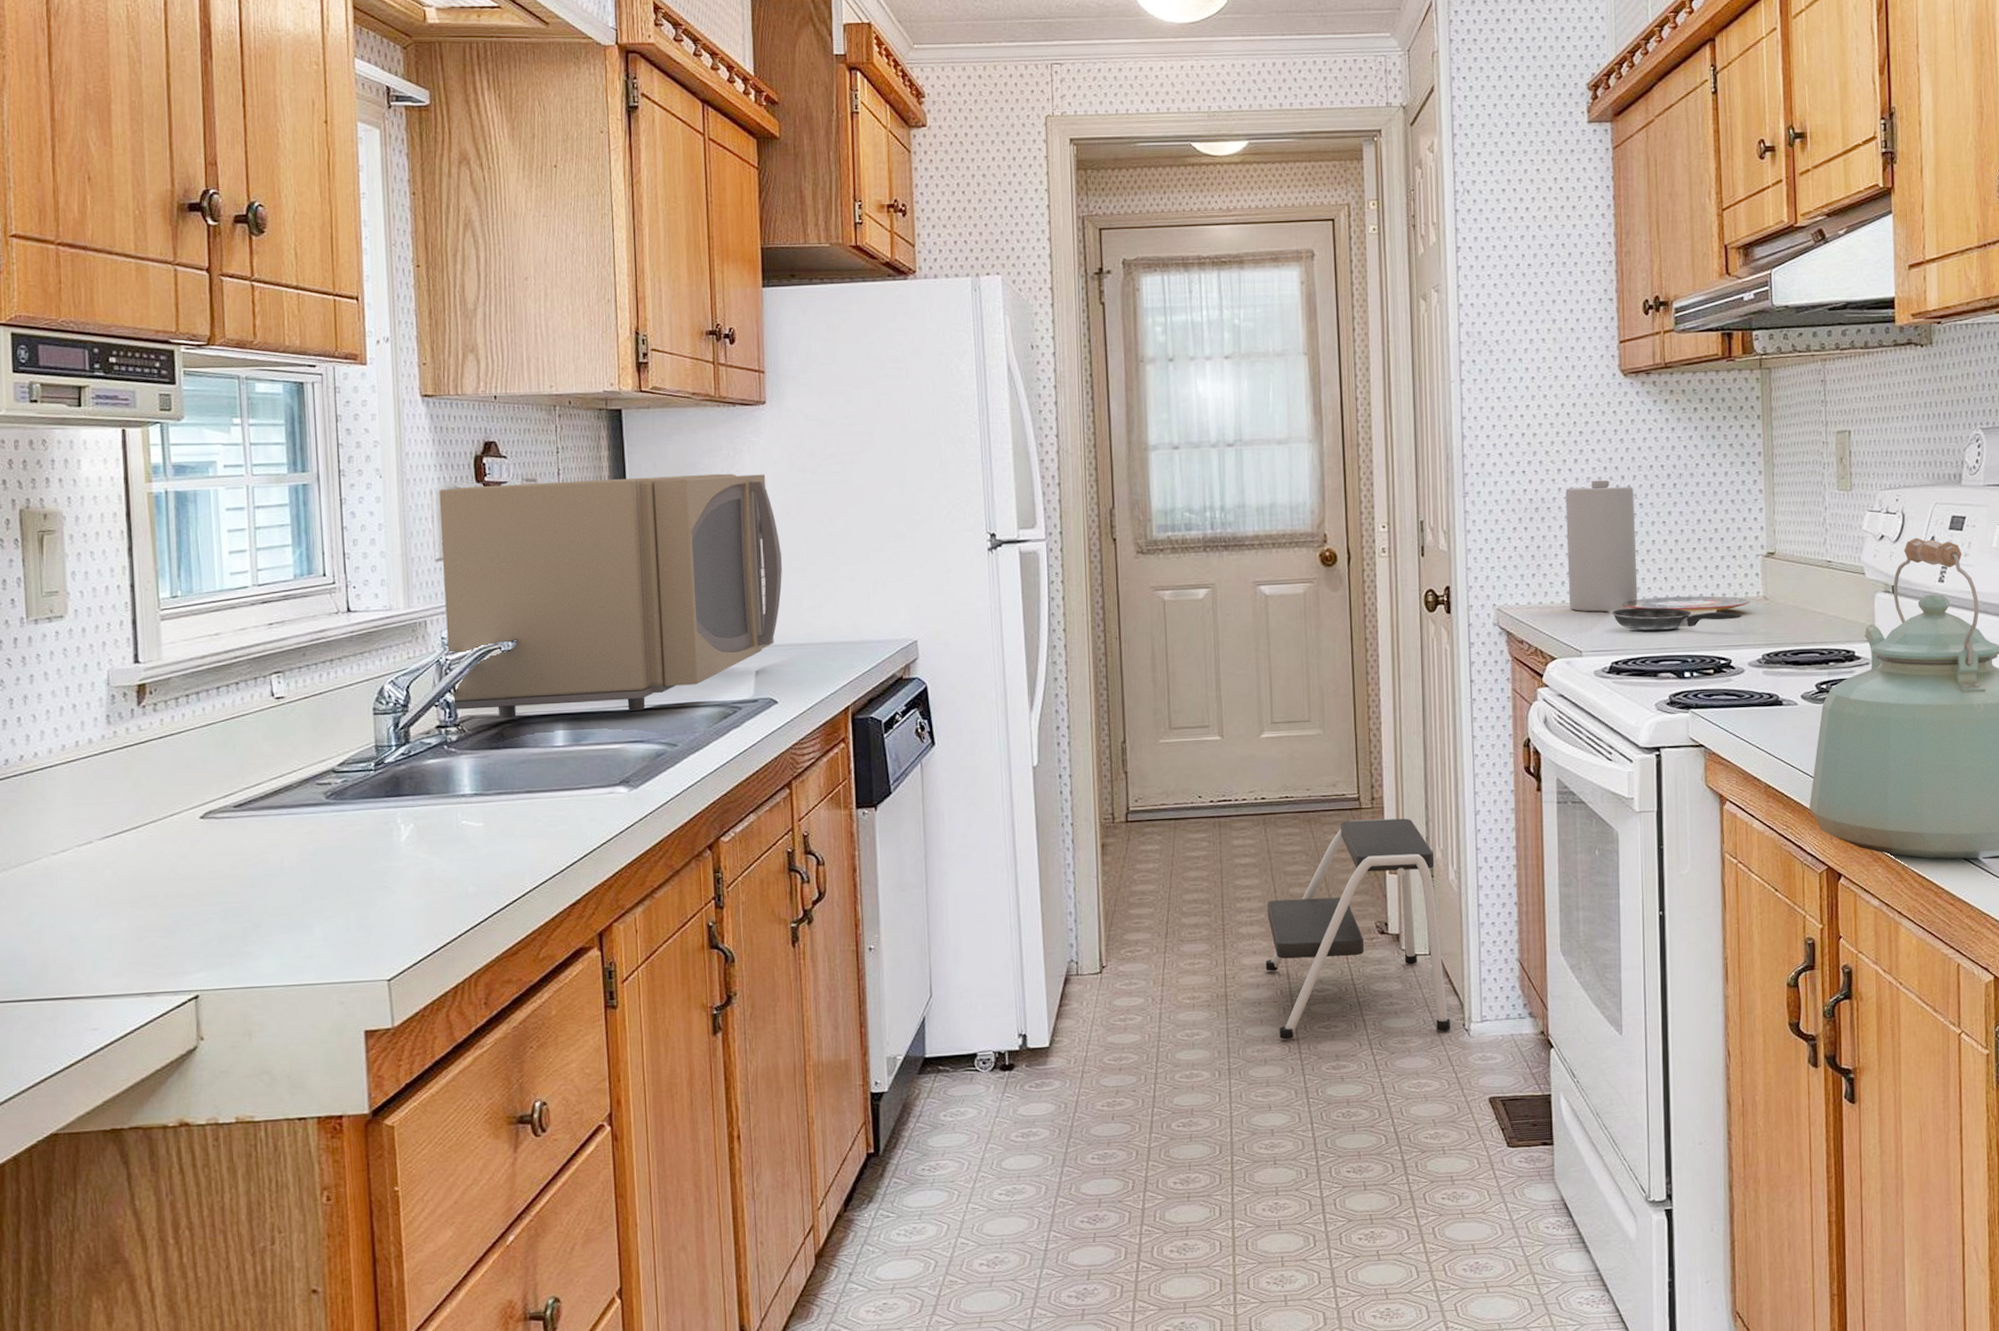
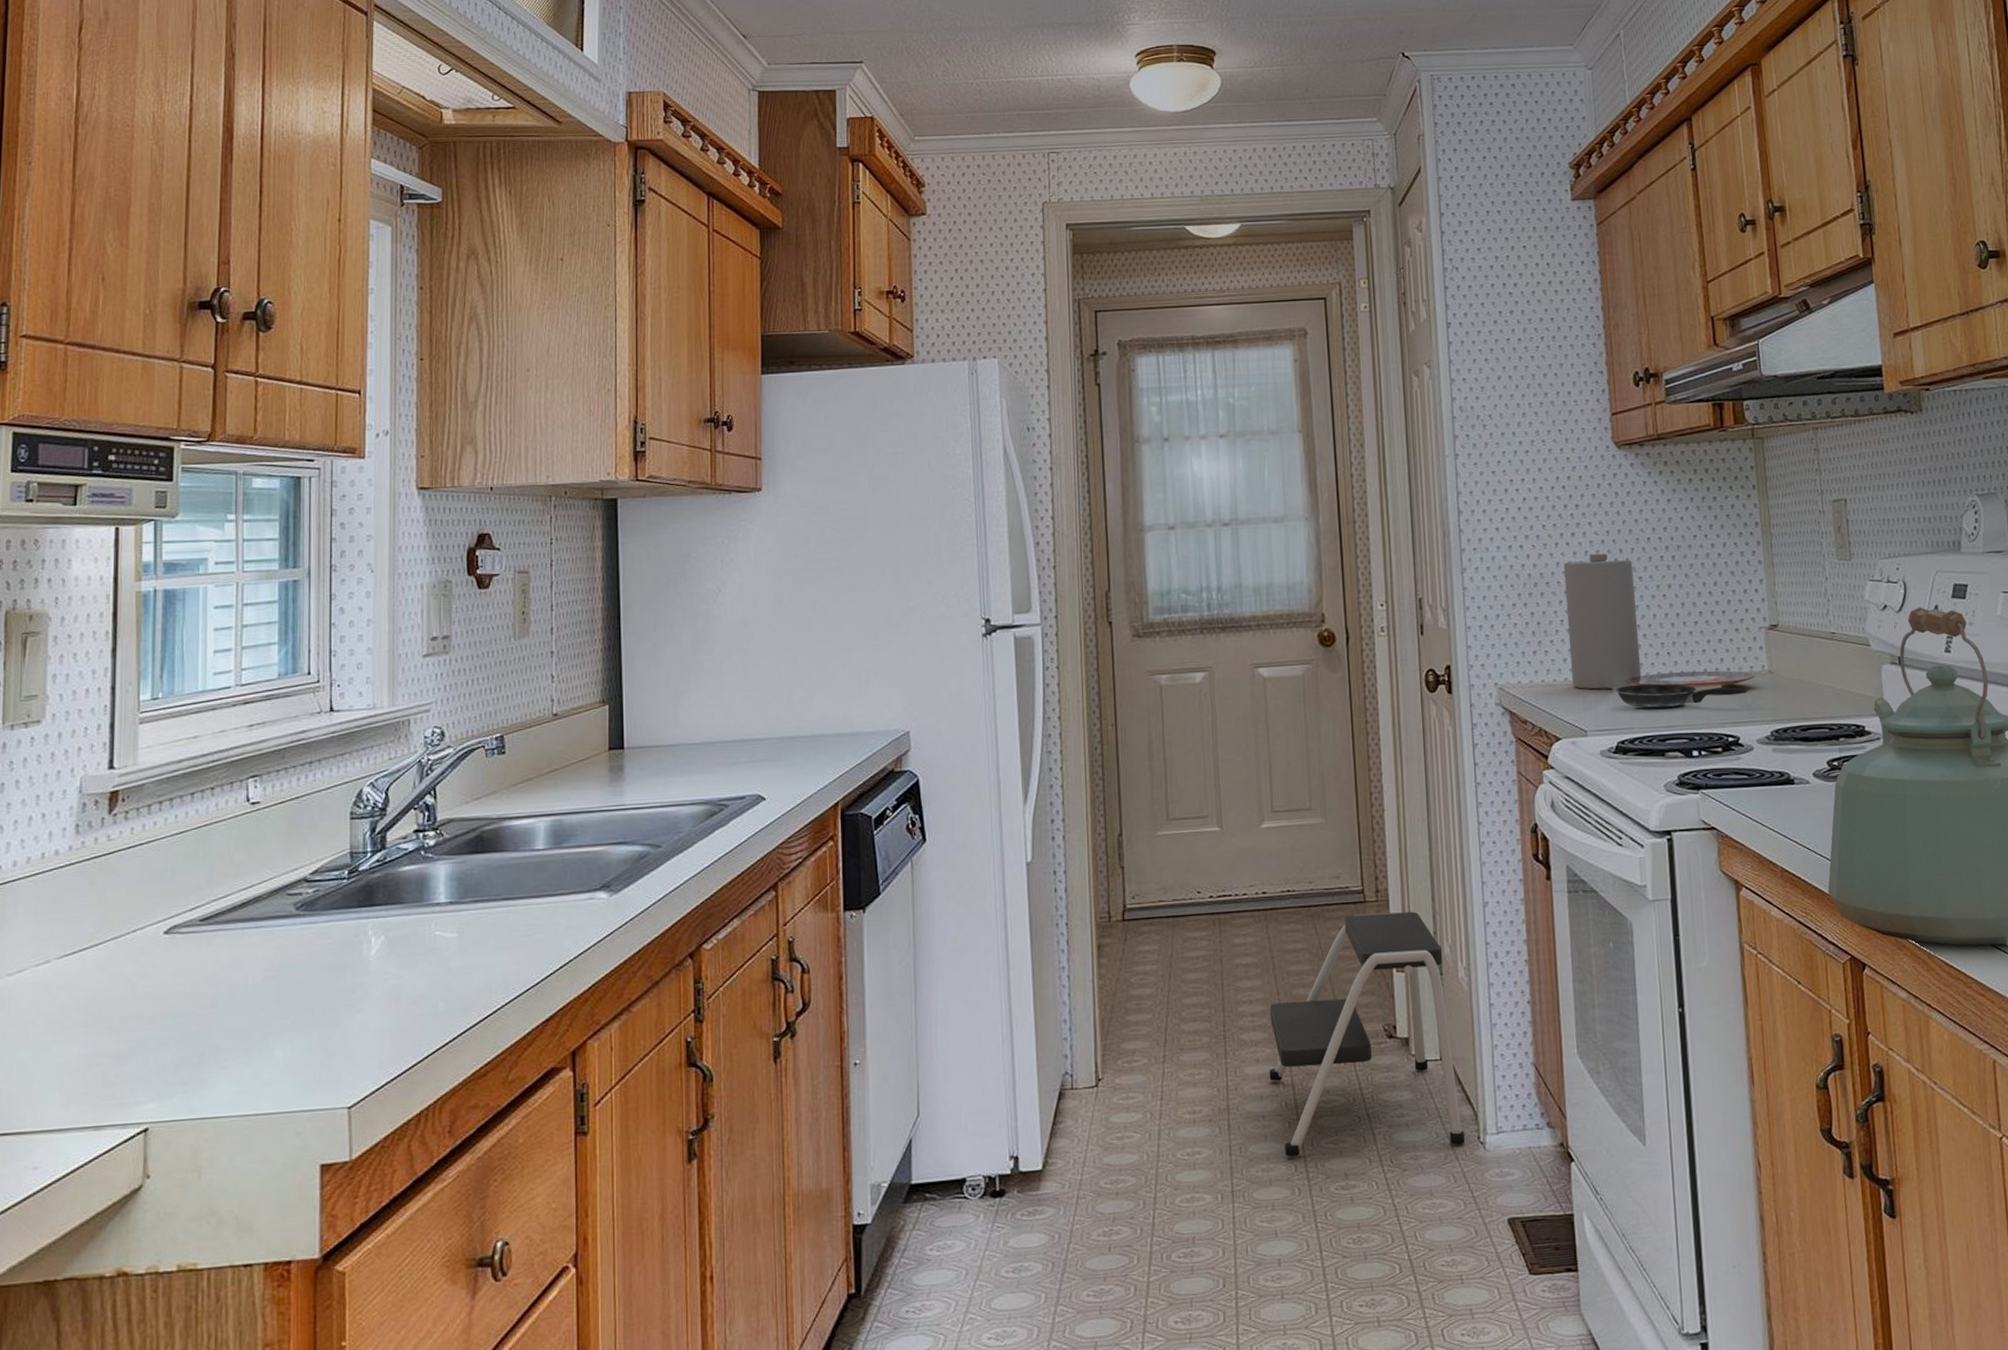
microwave: present [439,473,782,719] -> none [429,562,774,822]

